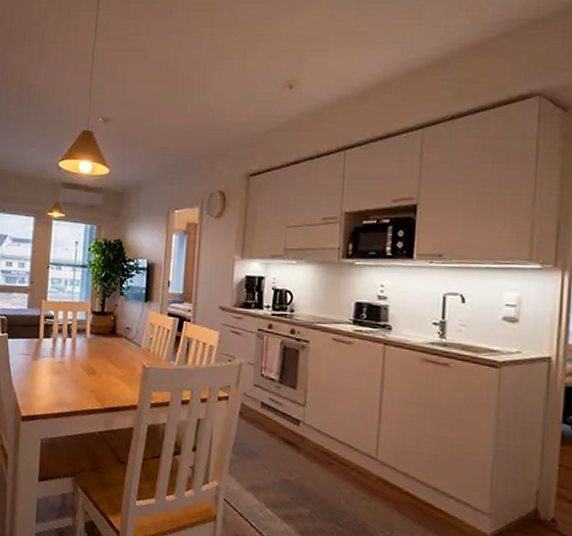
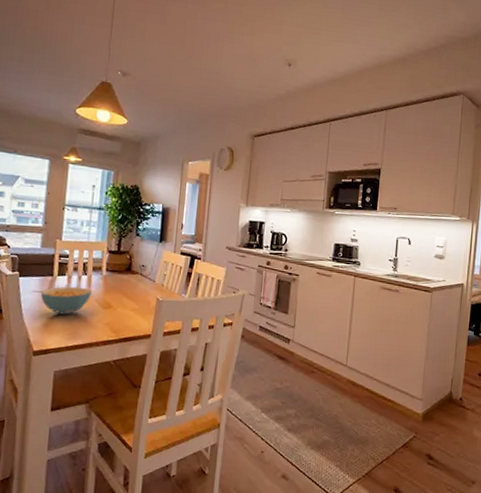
cereal bowl: none [27,349,76,380] -> present [40,286,92,315]

